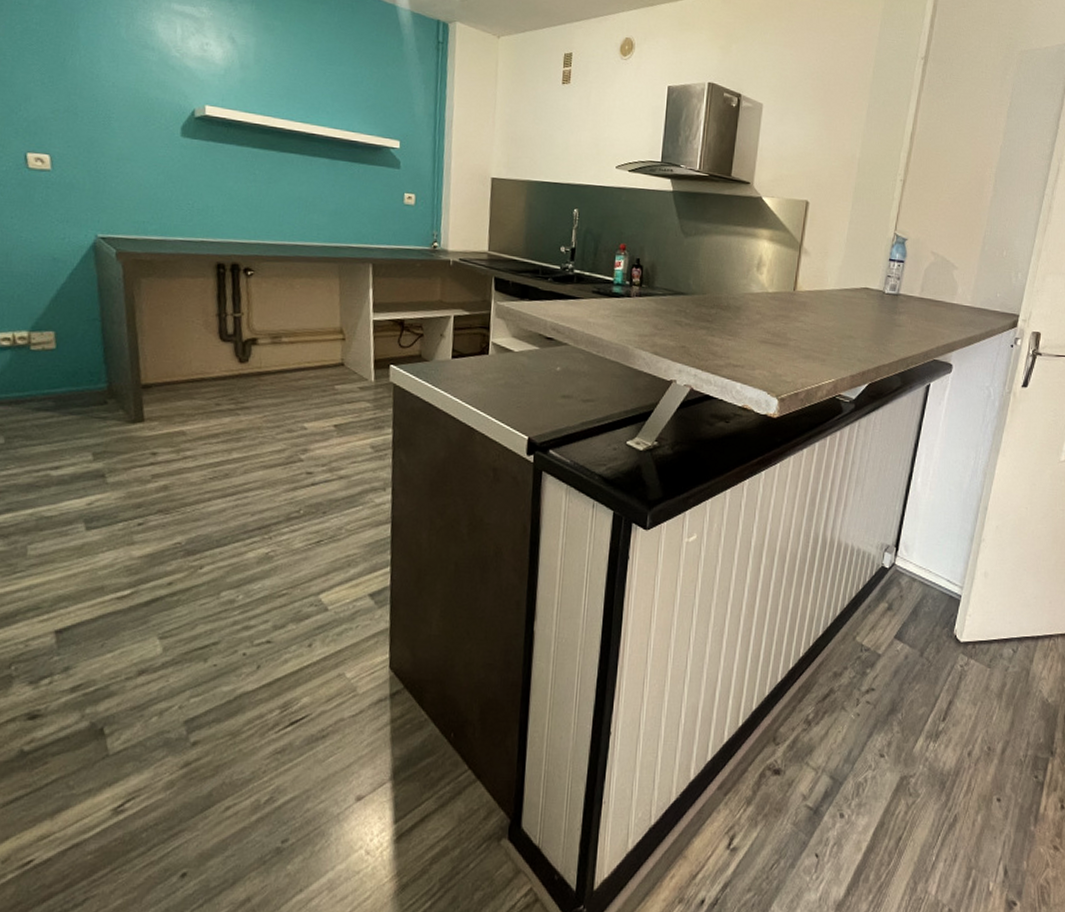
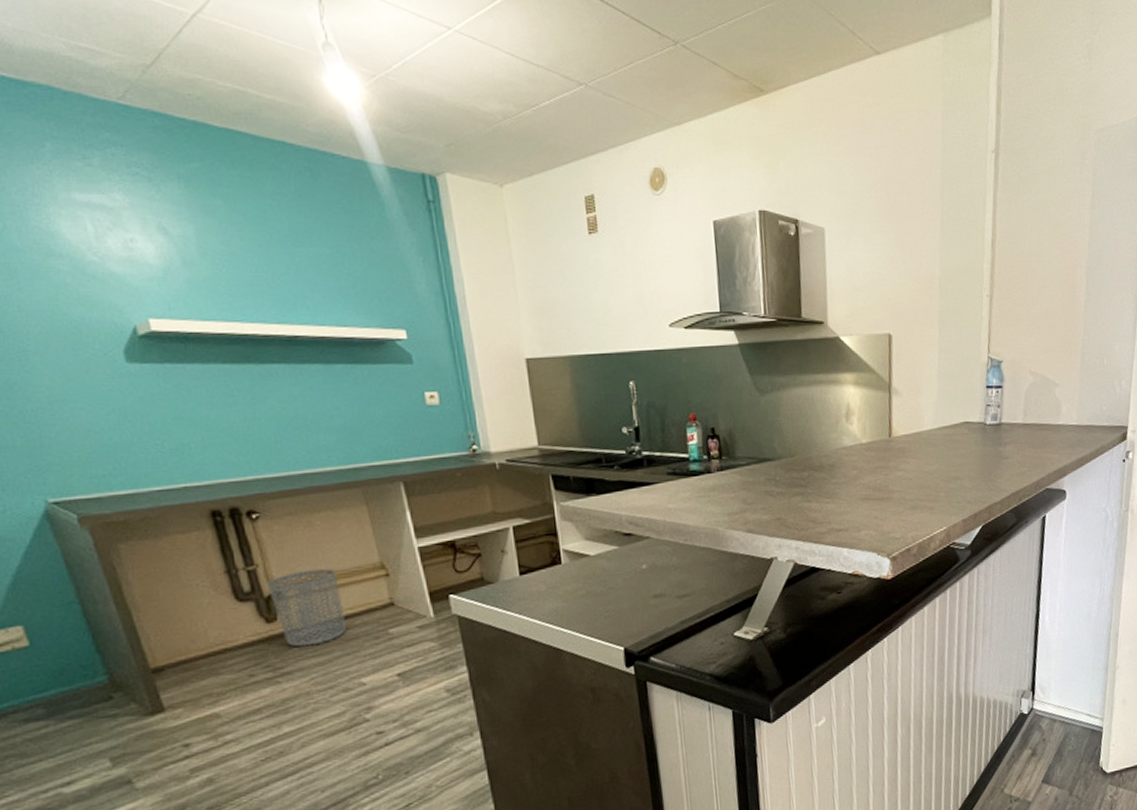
waste bin: none [247,324,303,389] -> present [267,568,346,647]

